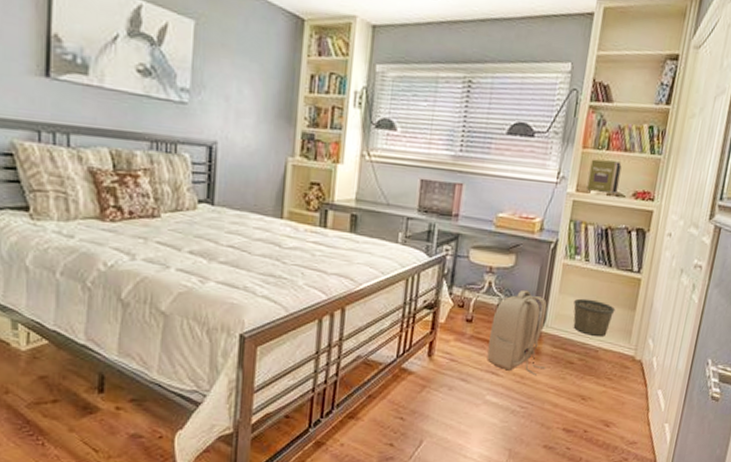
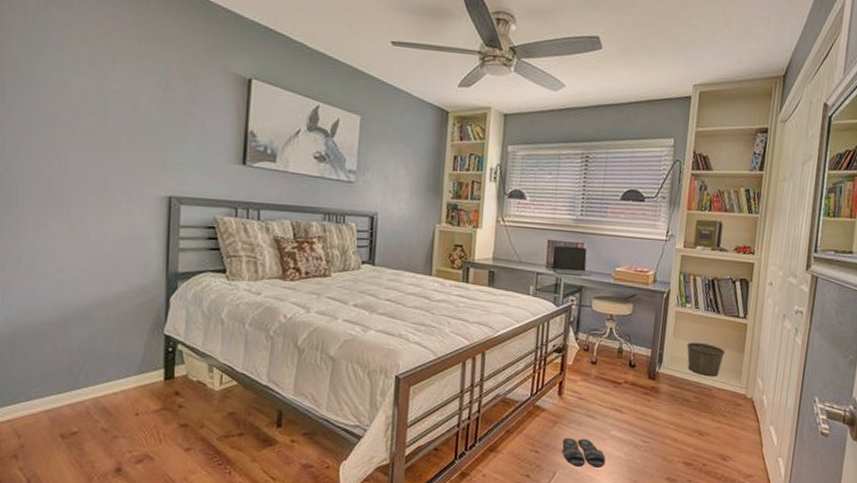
laptop: none [425,187,471,223] -> present [552,246,592,277]
slippers: none [430,403,479,435] -> present [562,437,606,468]
backpack: present [487,289,548,376] -> none [611,334,664,413]

